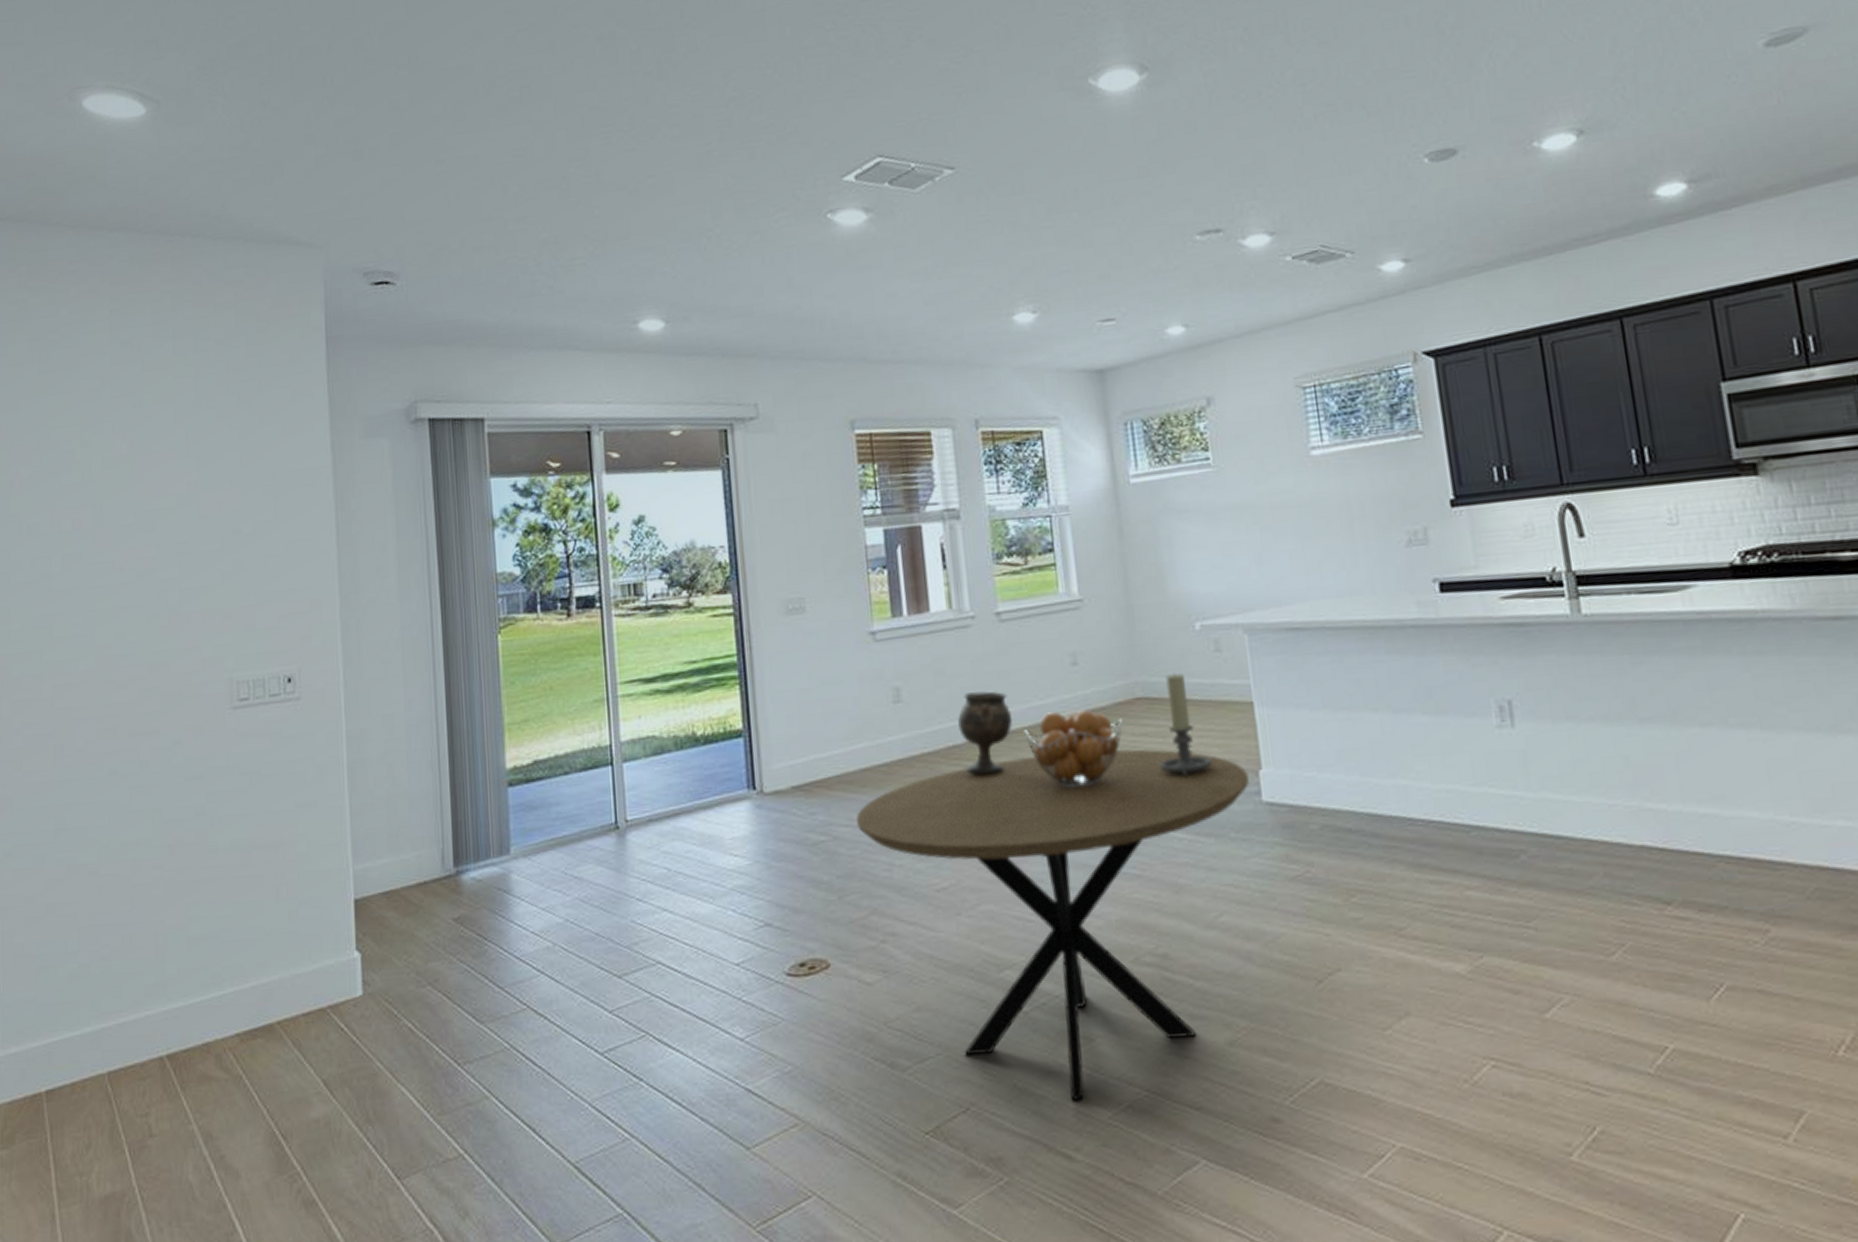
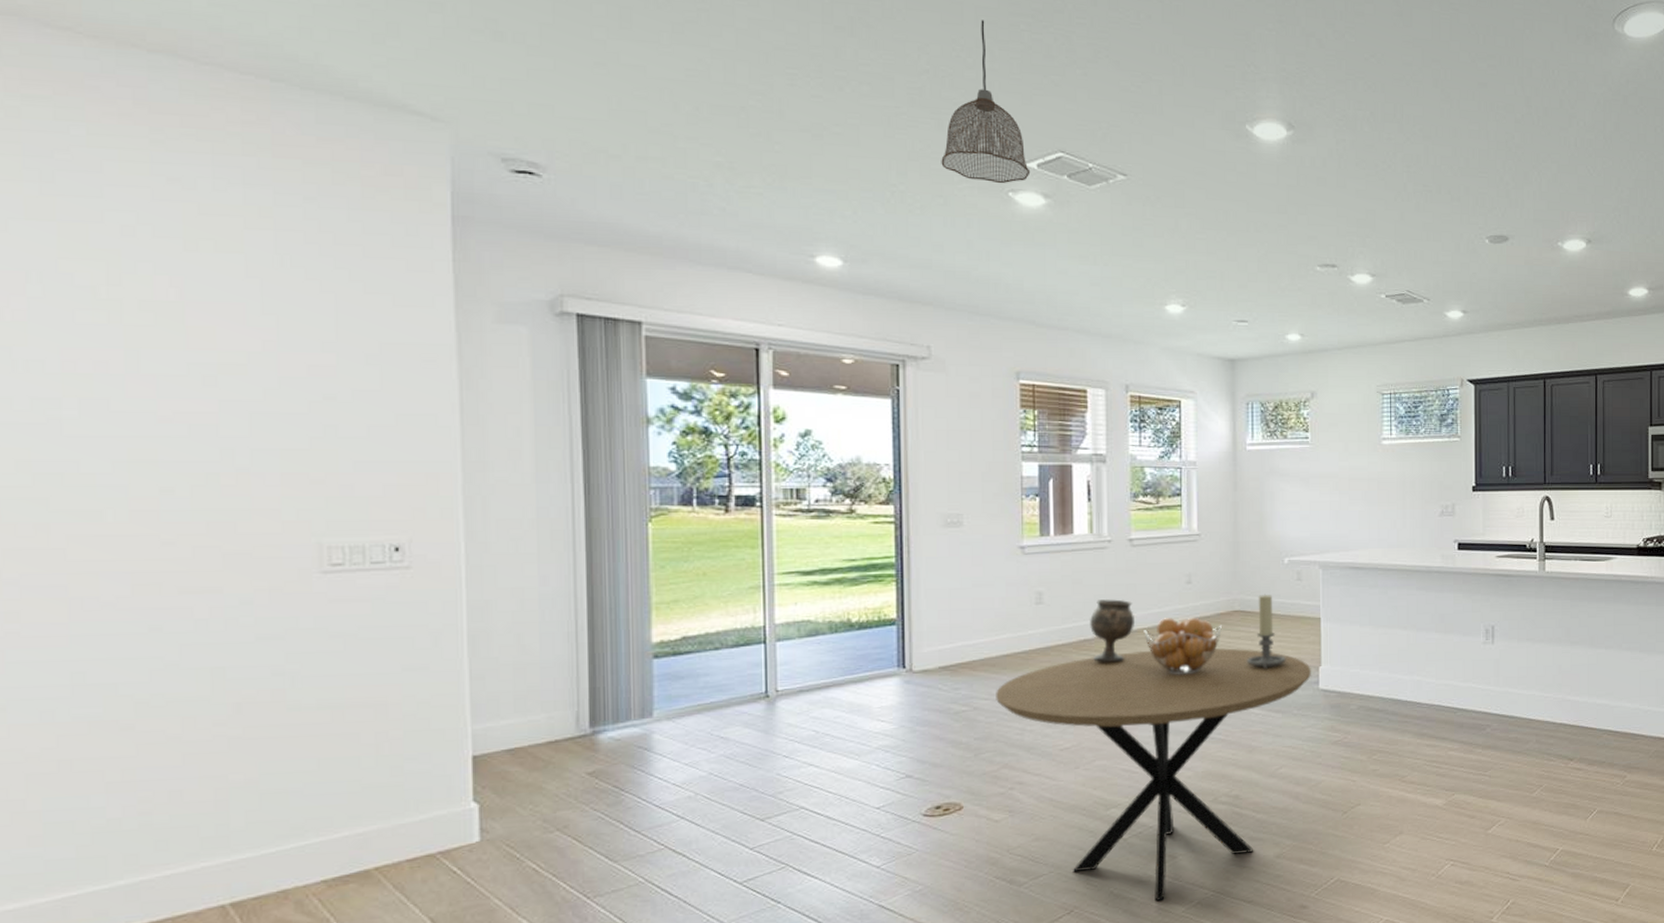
pendant lamp: none [754,29,849,208] -> present [941,19,1031,184]

